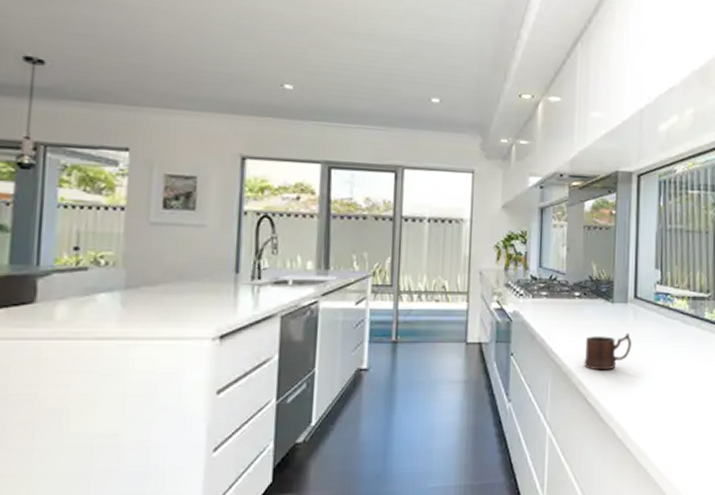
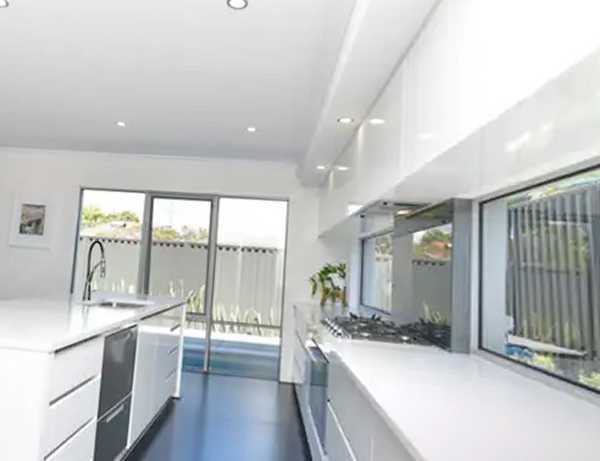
mug: present [583,333,632,371] -> none [413,389,476,434]

